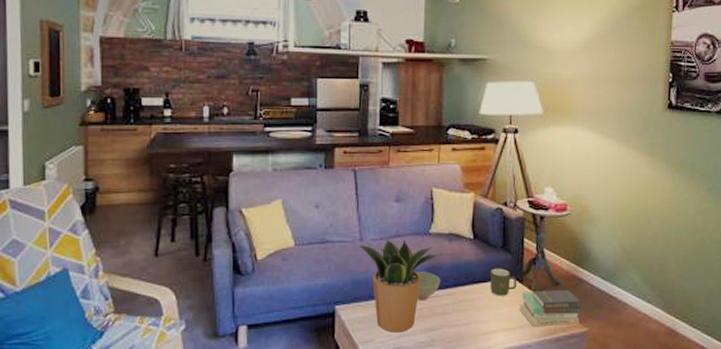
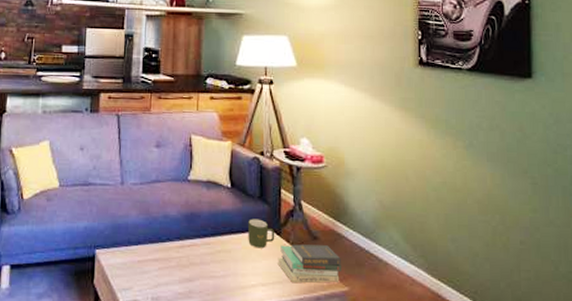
potted plant: present [358,239,440,333] -> none [119,184,199,282]
bowl: present [416,272,441,301] -> none [175,219,199,250]

